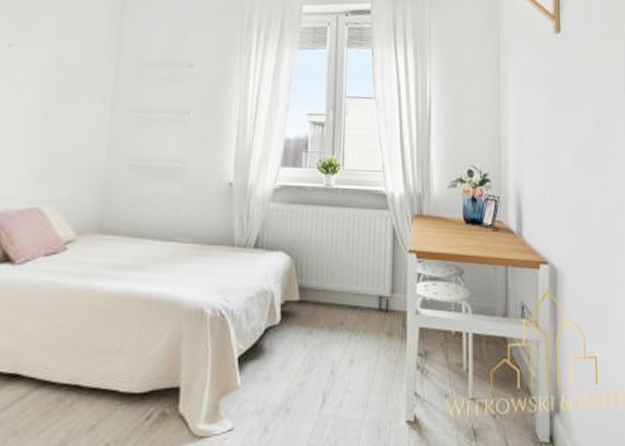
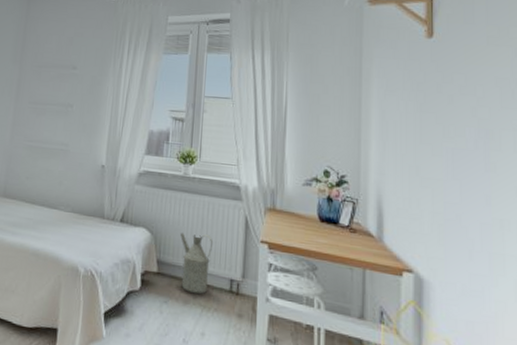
watering can: none [324,251,359,319] -> present [181,233,213,295]

